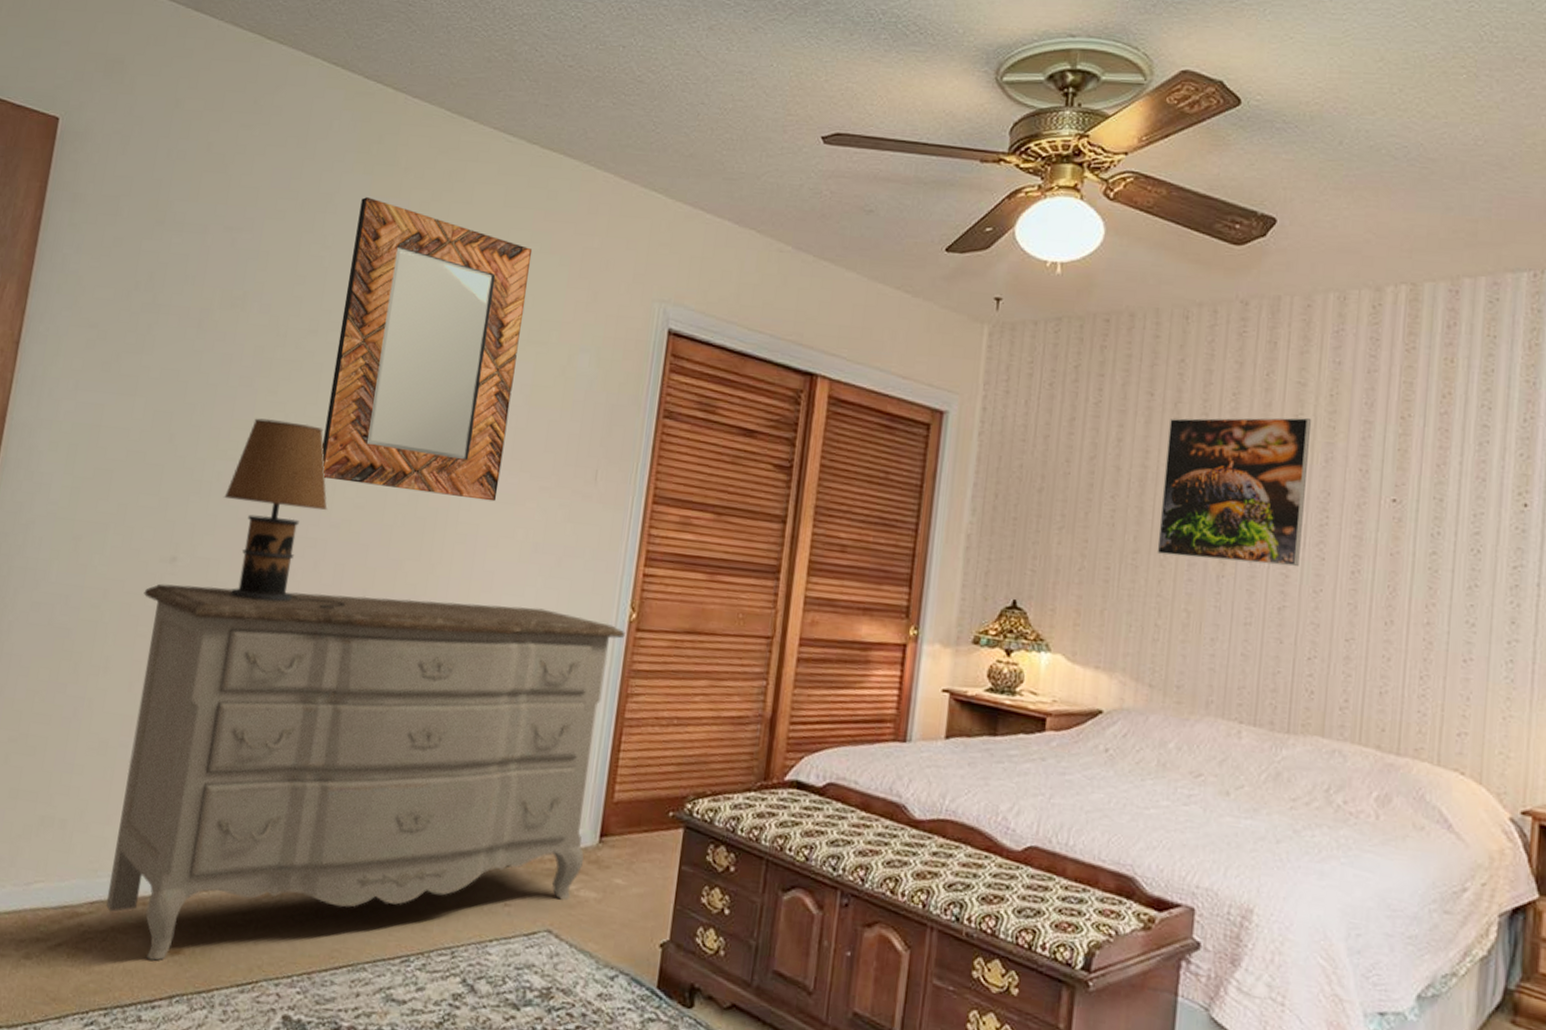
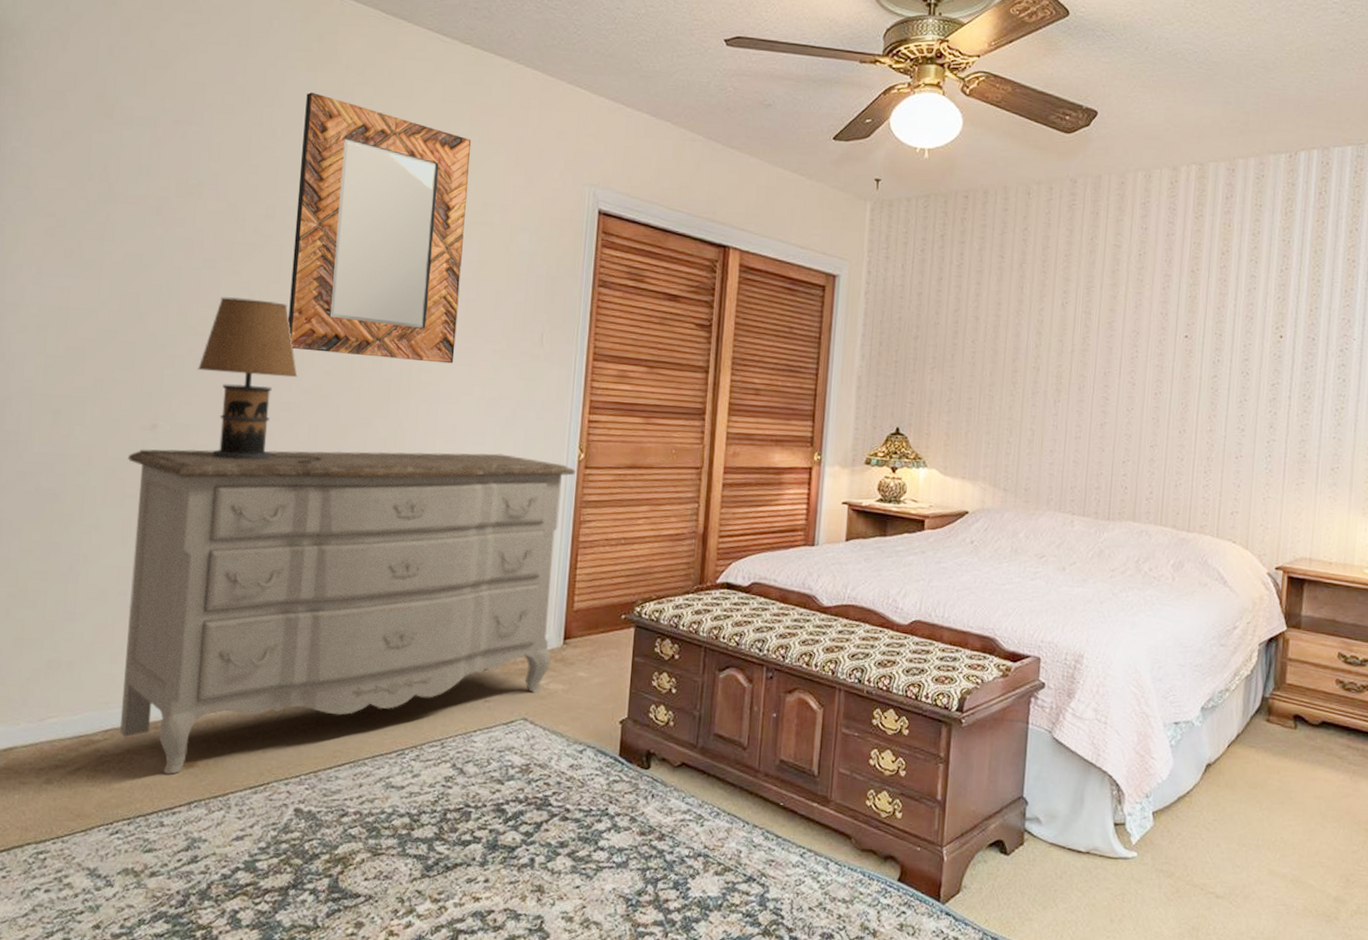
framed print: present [1157,417,1312,567] -> none [1008,273,1125,392]

